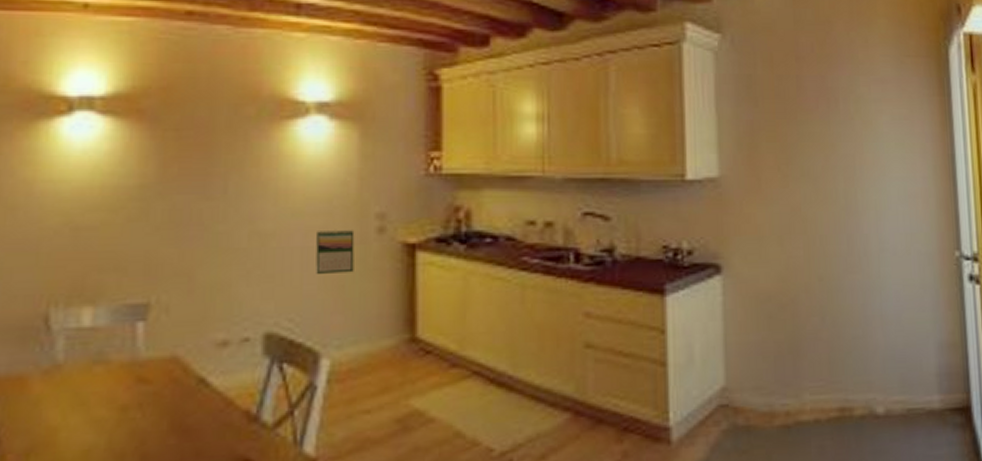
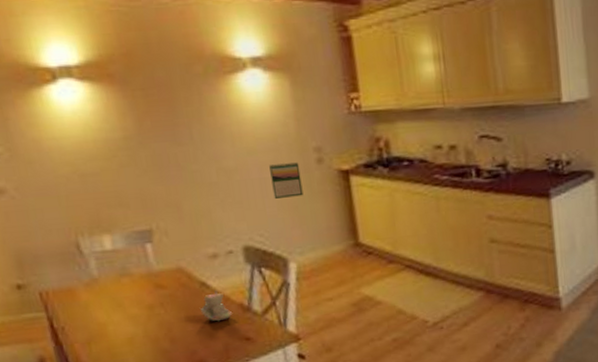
candle: none [190,388,234,434] -> present [199,289,233,322]

